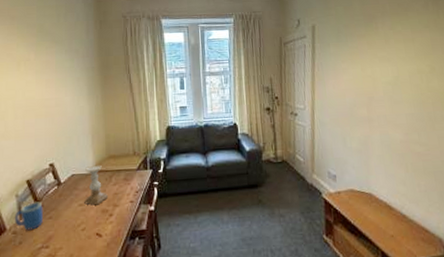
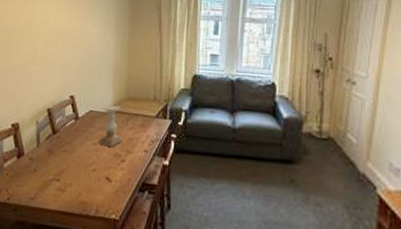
mug: present [14,202,44,231] -> none [32,132,60,160]

